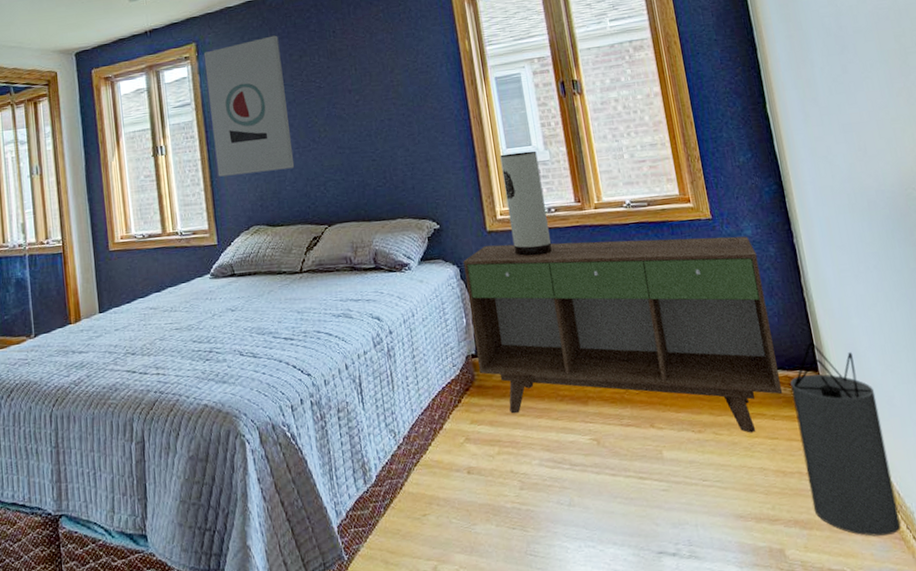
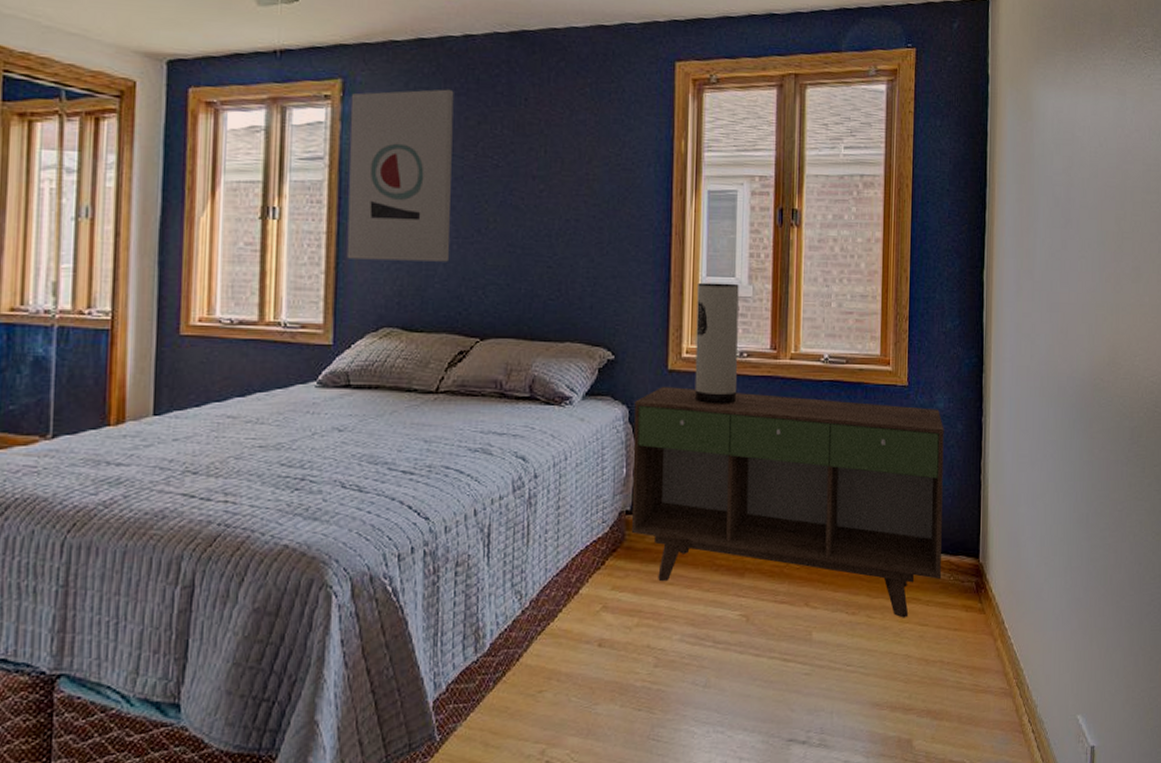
speaker: present [790,342,901,537] -> none [947,528,1027,729]

